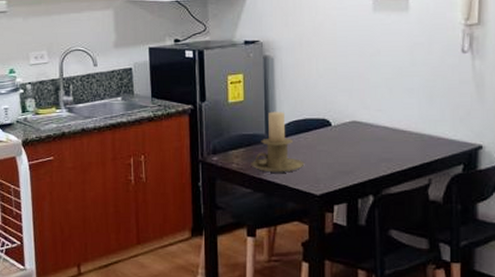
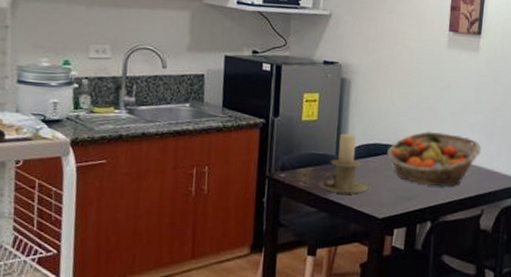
fruit basket: none [318,100,422,157] -> present [386,131,481,187]

